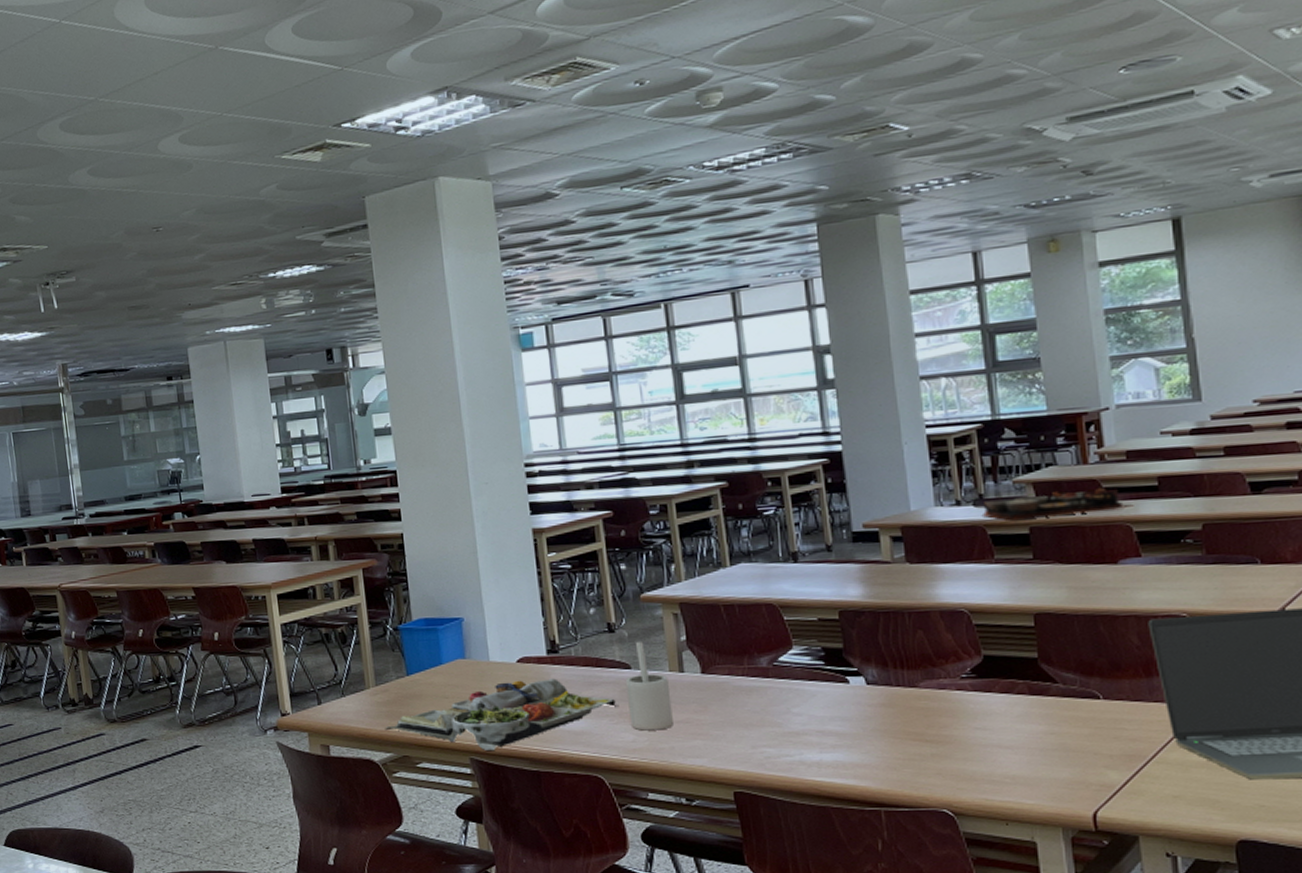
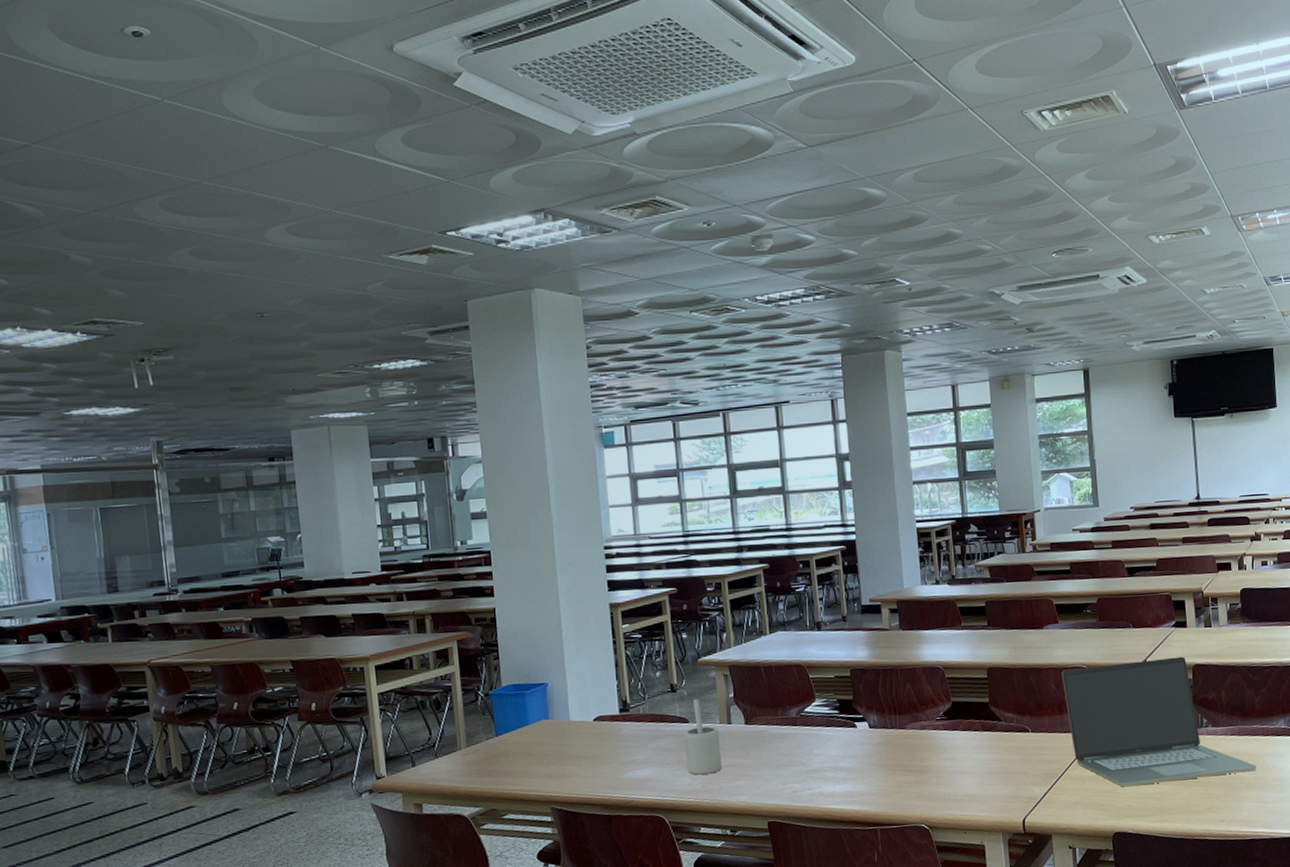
food tray: present [385,678,619,750] -> none [474,734,679,800]
food tray: present [981,487,1134,521] -> none [953,570,1054,597]

